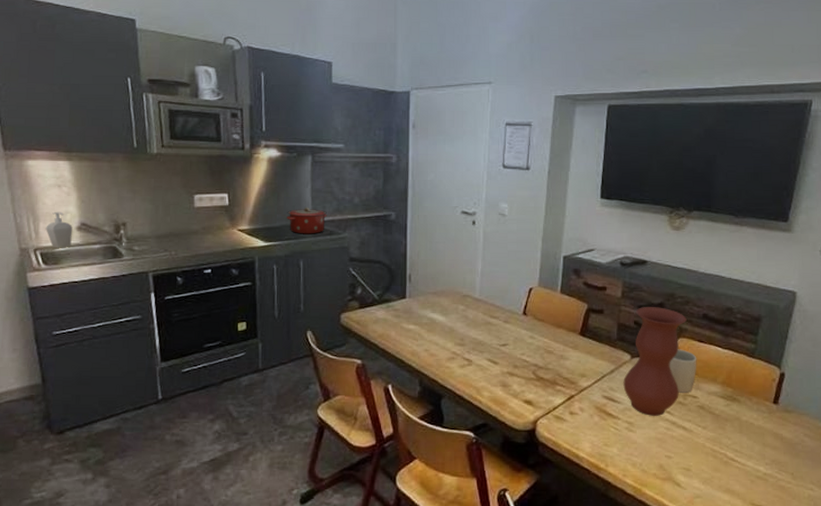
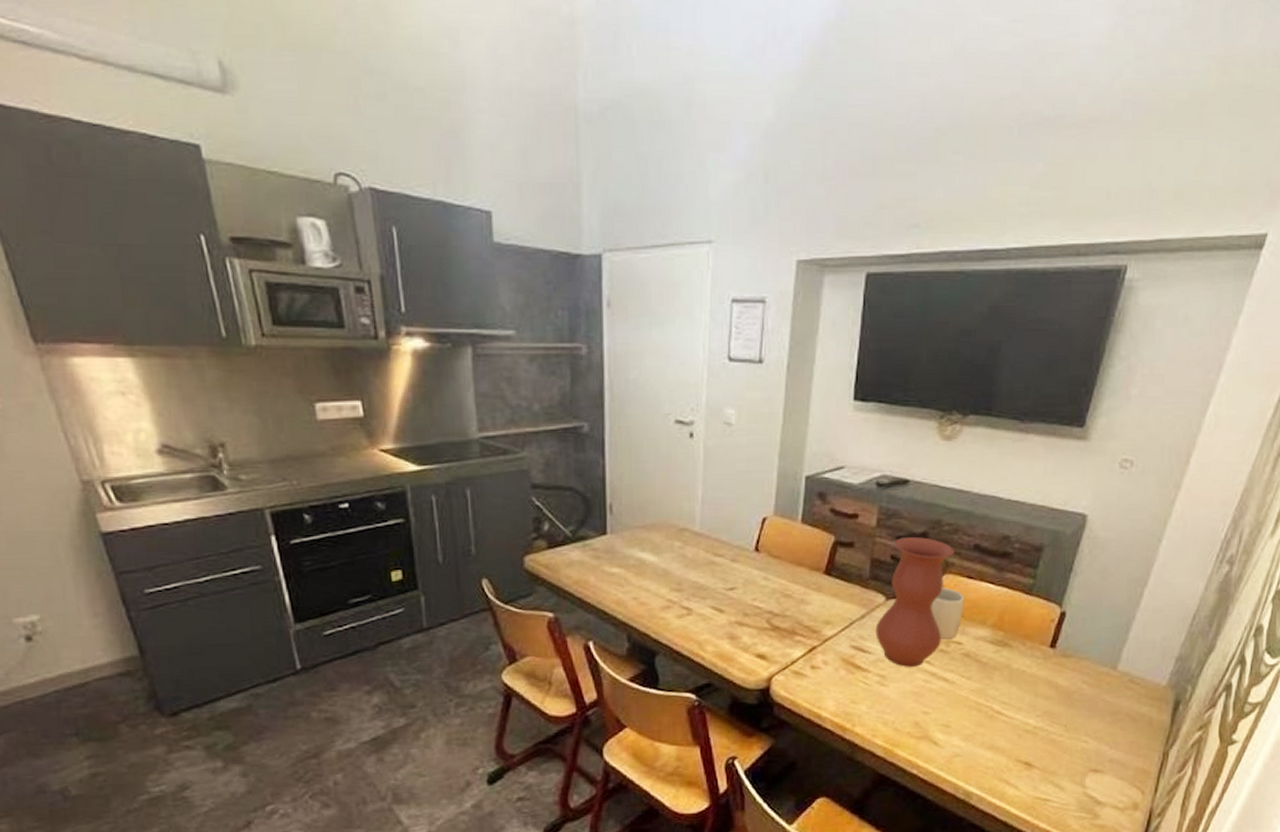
soap bottle: present [46,211,73,248] -> none [113,429,153,479]
casserole: present [287,207,327,234] -> none [444,417,498,454]

